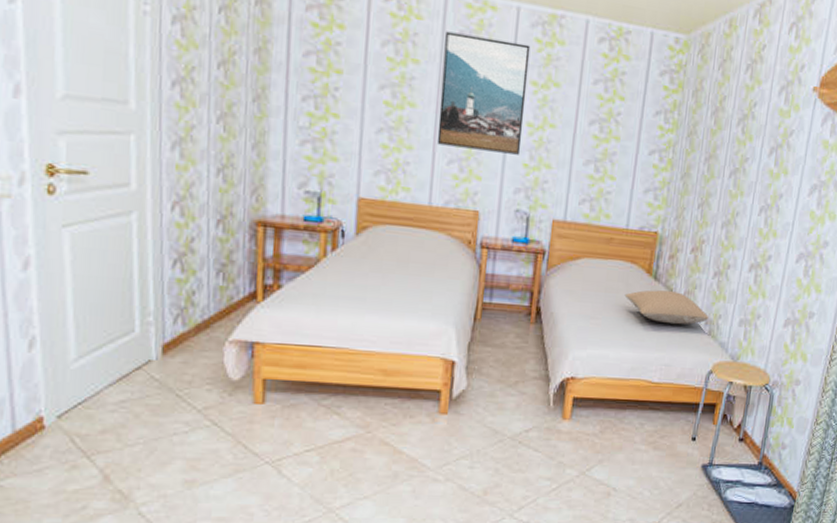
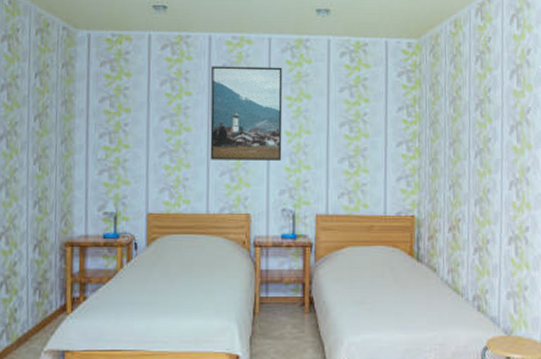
pillow: present [624,290,709,325] -> none [390,271,476,303]

